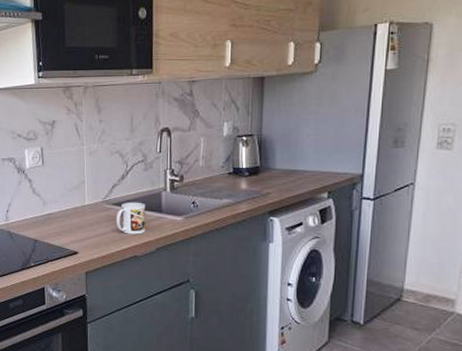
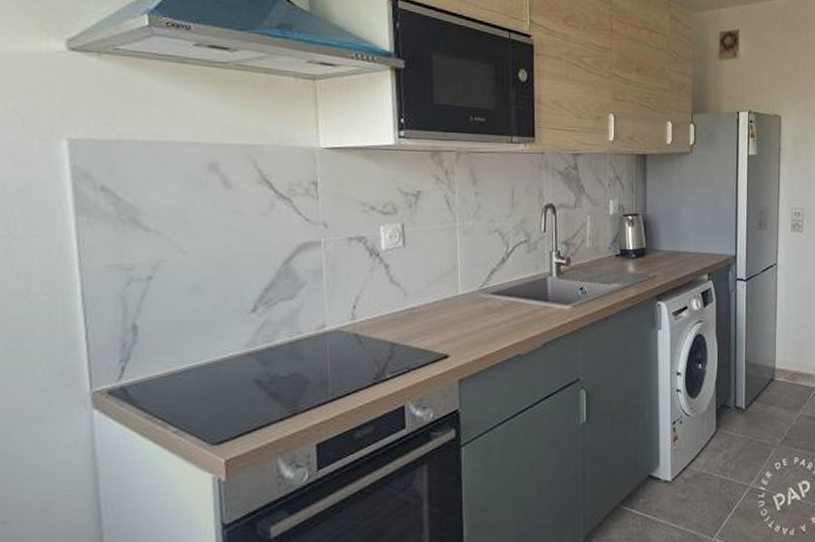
mug: present [116,202,146,235] -> none [496,290,531,329]

